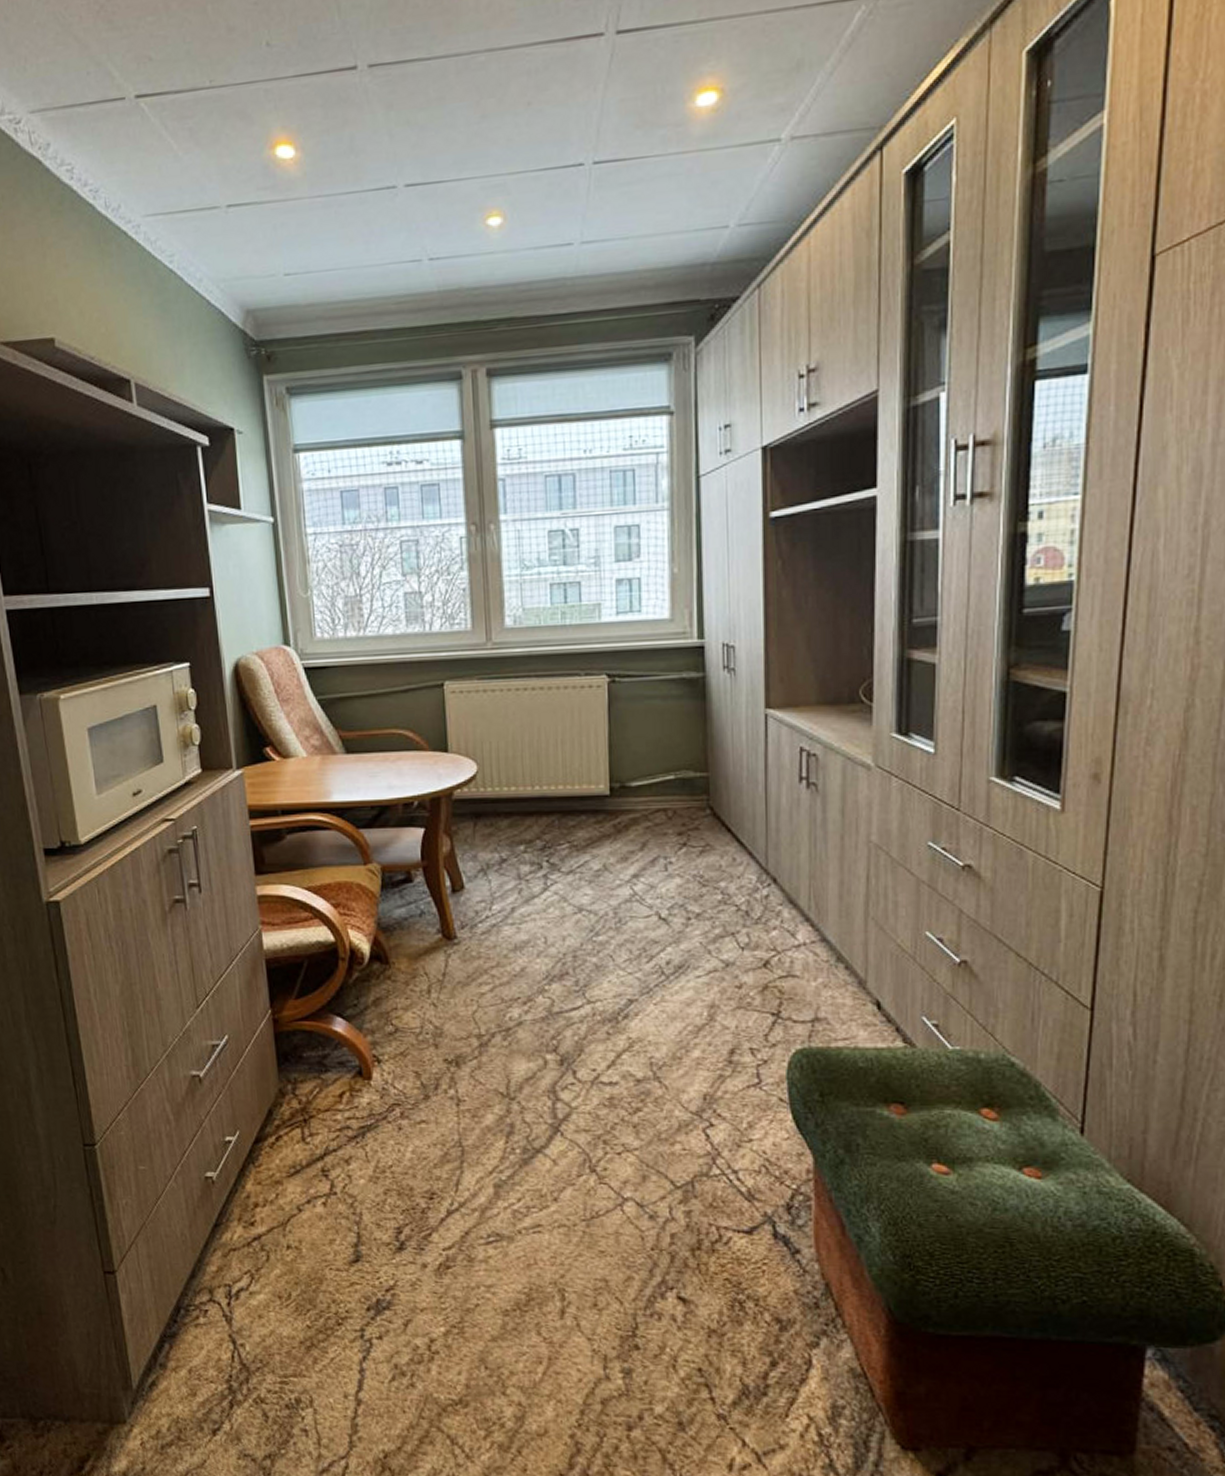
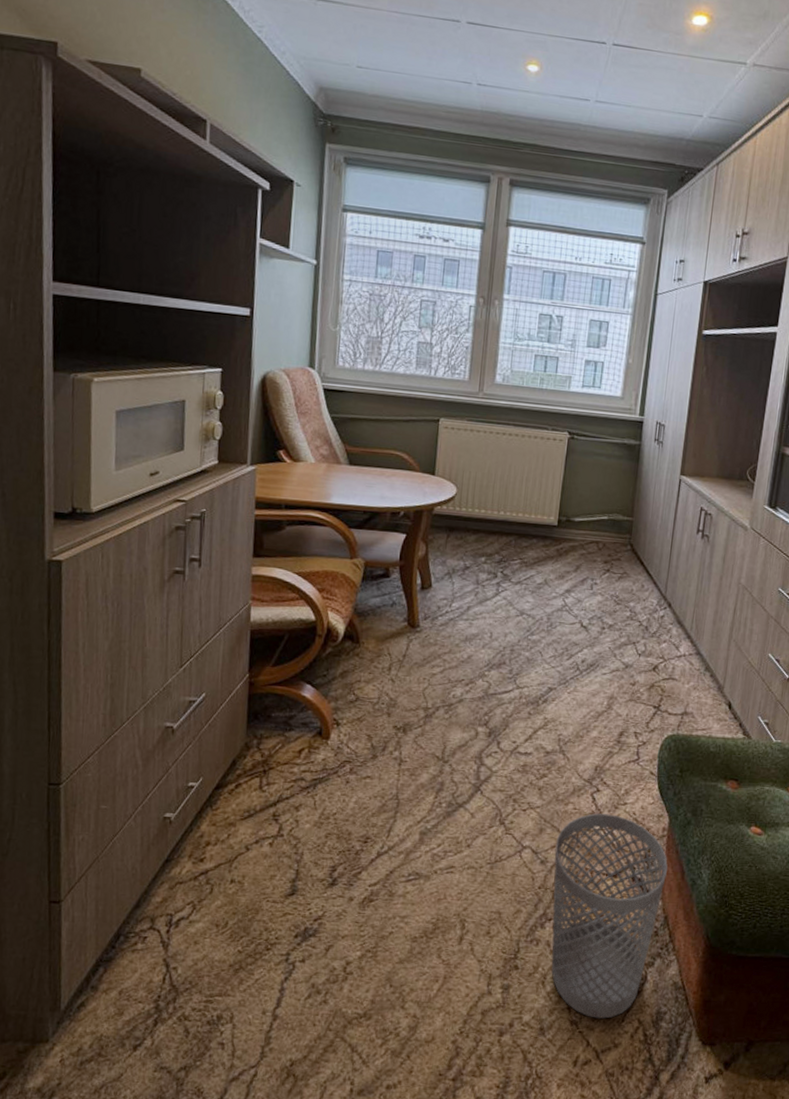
wastebasket: none [665,1154,821,1413] -> present [551,813,668,1019]

